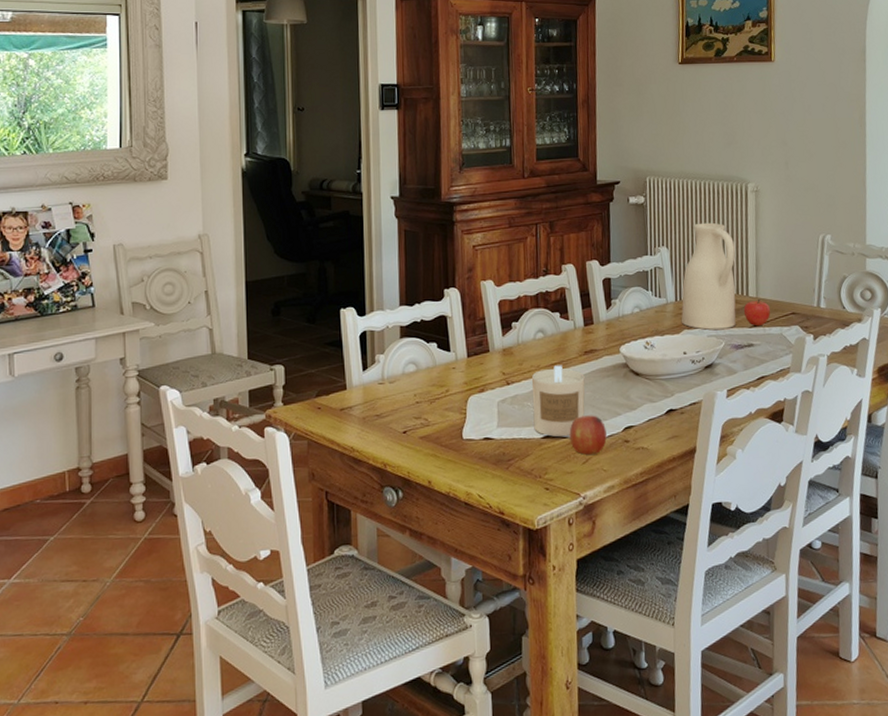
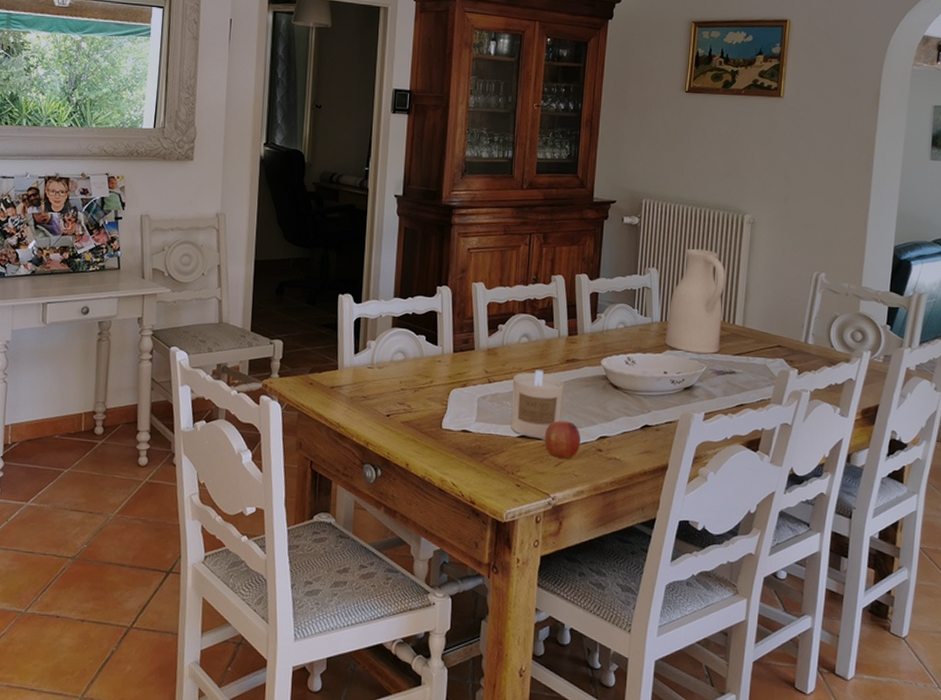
fruit: present [743,298,771,327] -> none [728,328,757,355]

